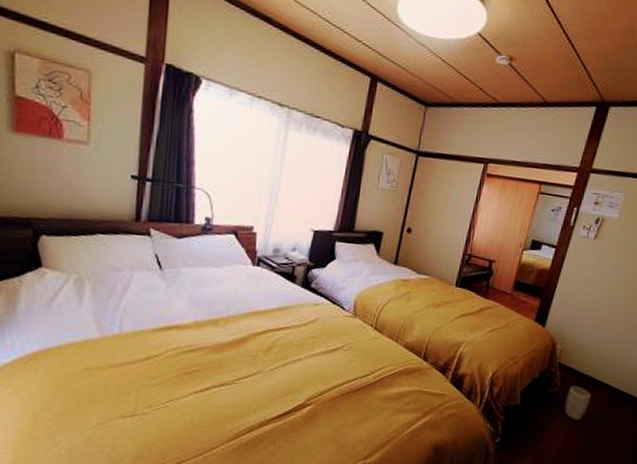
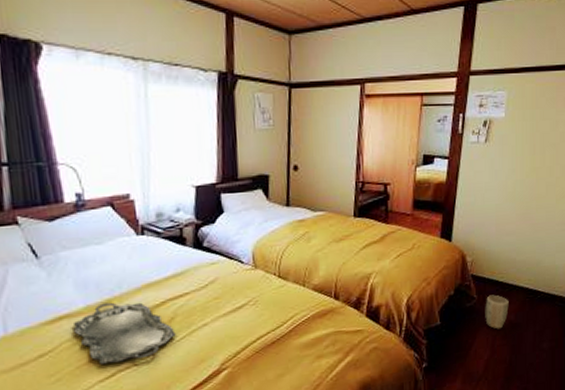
serving tray: none [180,321,271,380] -> present [72,302,176,364]

